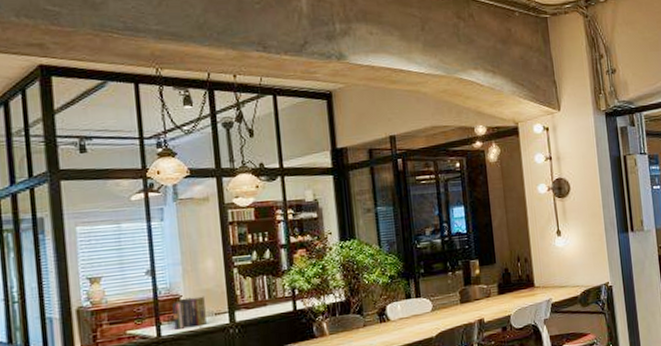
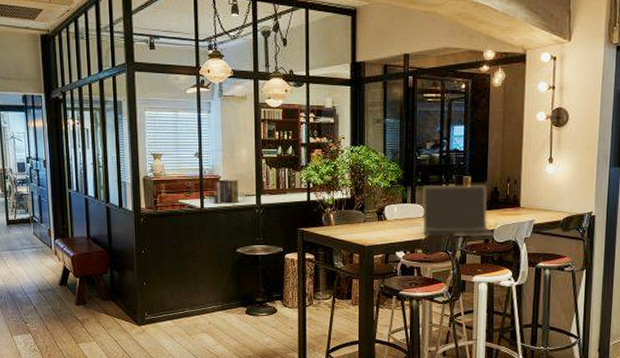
laptop: none [427,267,511,334] -> present [422,184,494,238]

